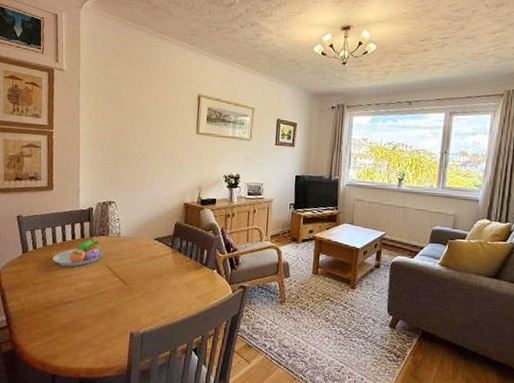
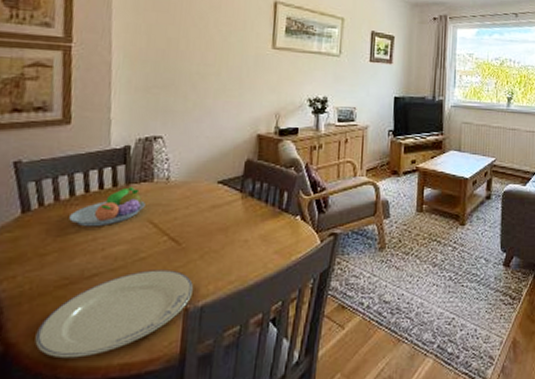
plate: none [32,302,137,360] -> present [35,270,194,359]

